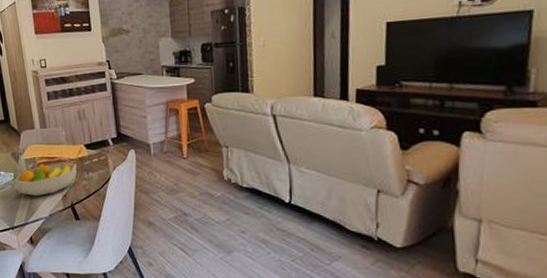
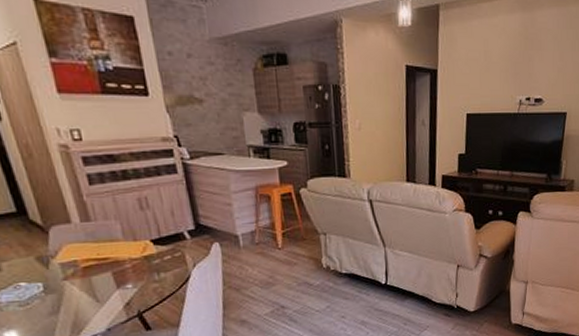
fruit bowl: present [15,162,77,196] -> none [45,263,143,309]

